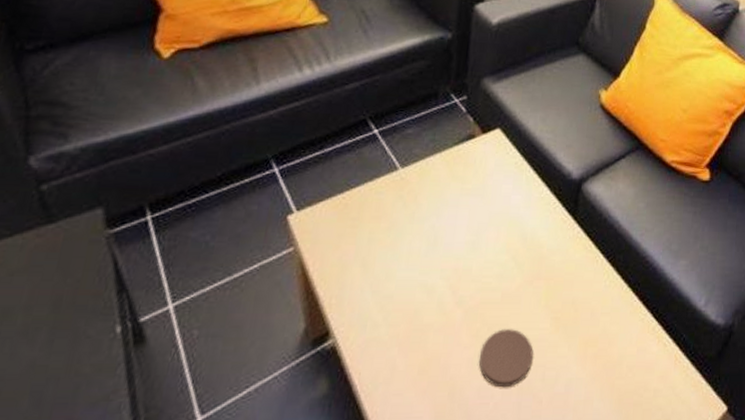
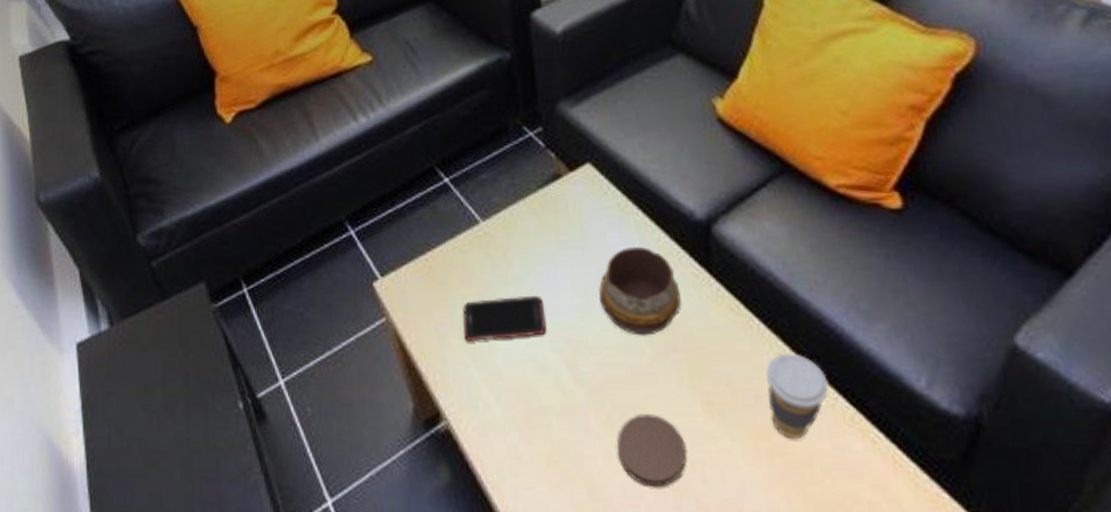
cell phone: none [365,232,441,269] -> present [463,295,546,341]
decorative bowl: none [487,196,551,267] -> present [599,246,681,336]
coffee cup: none [599,281,643,344] -> present [765,353,829,438]

